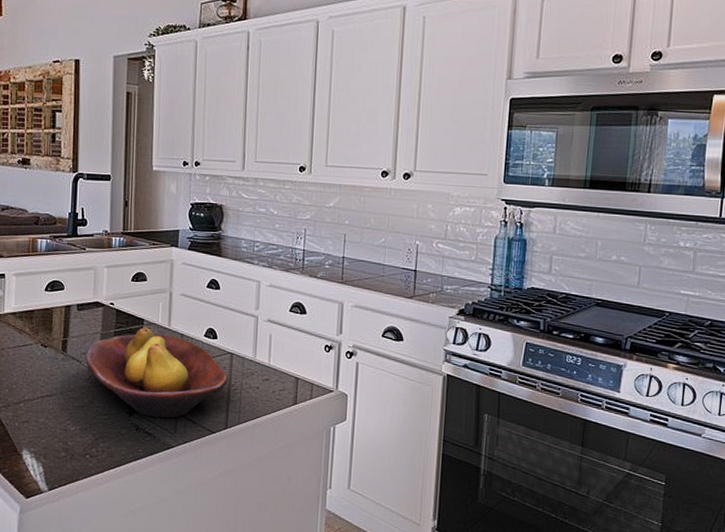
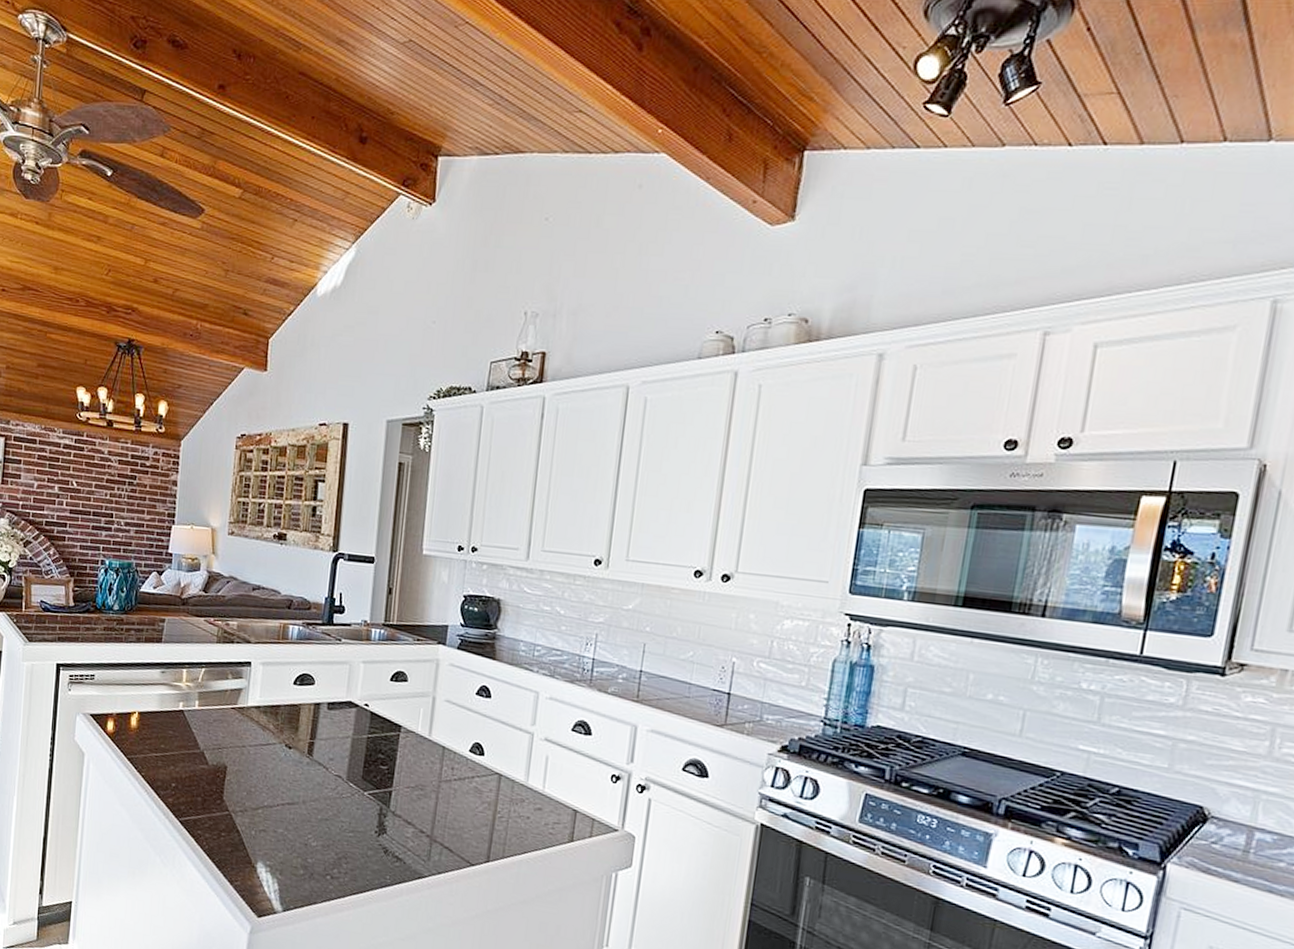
fruit bowl: present [85,327,228,418] -> none [333,735,494,844]

